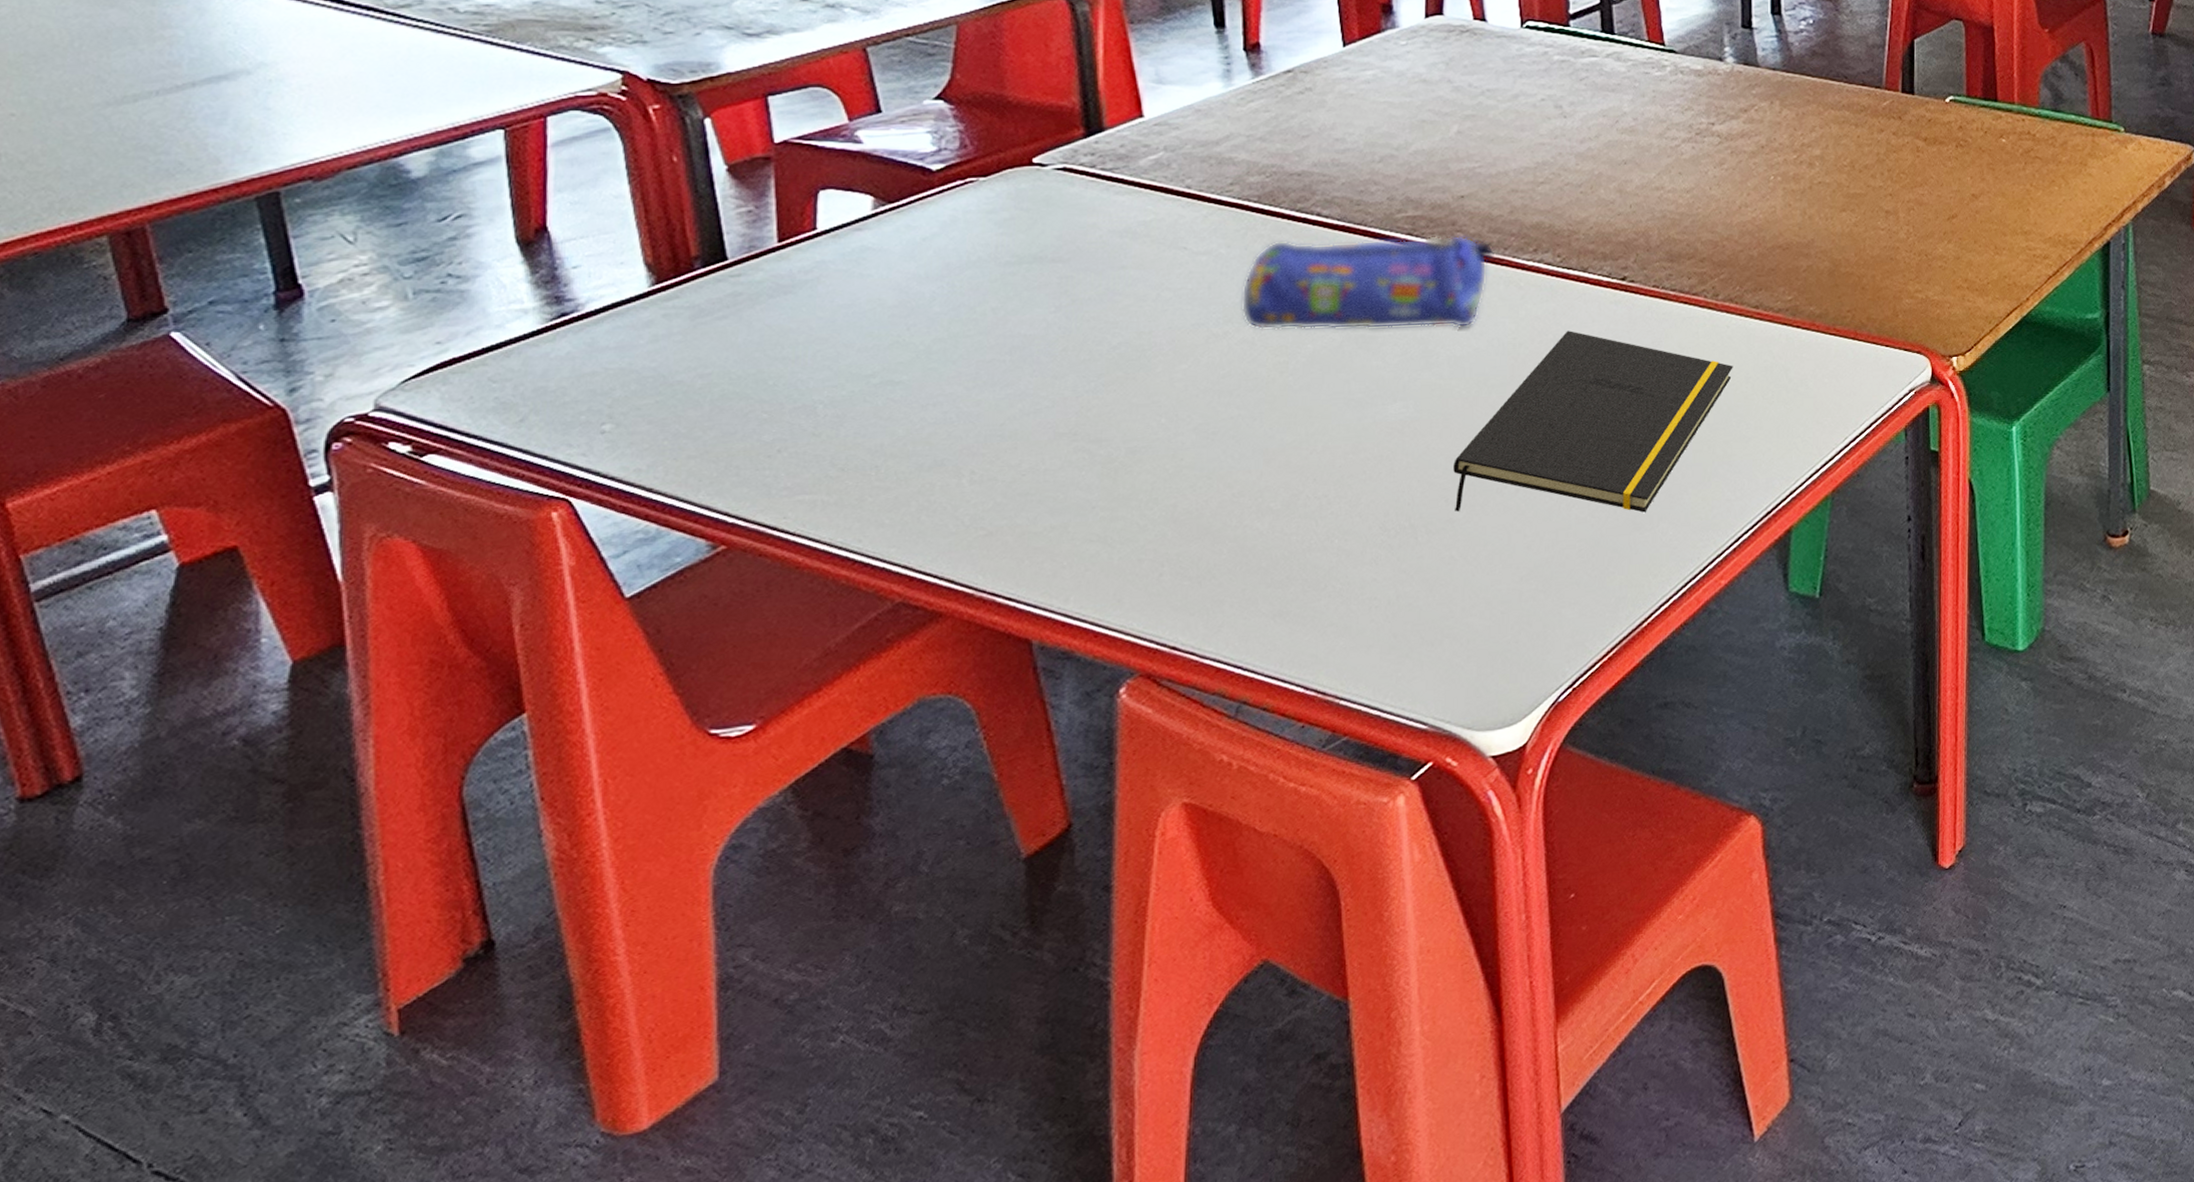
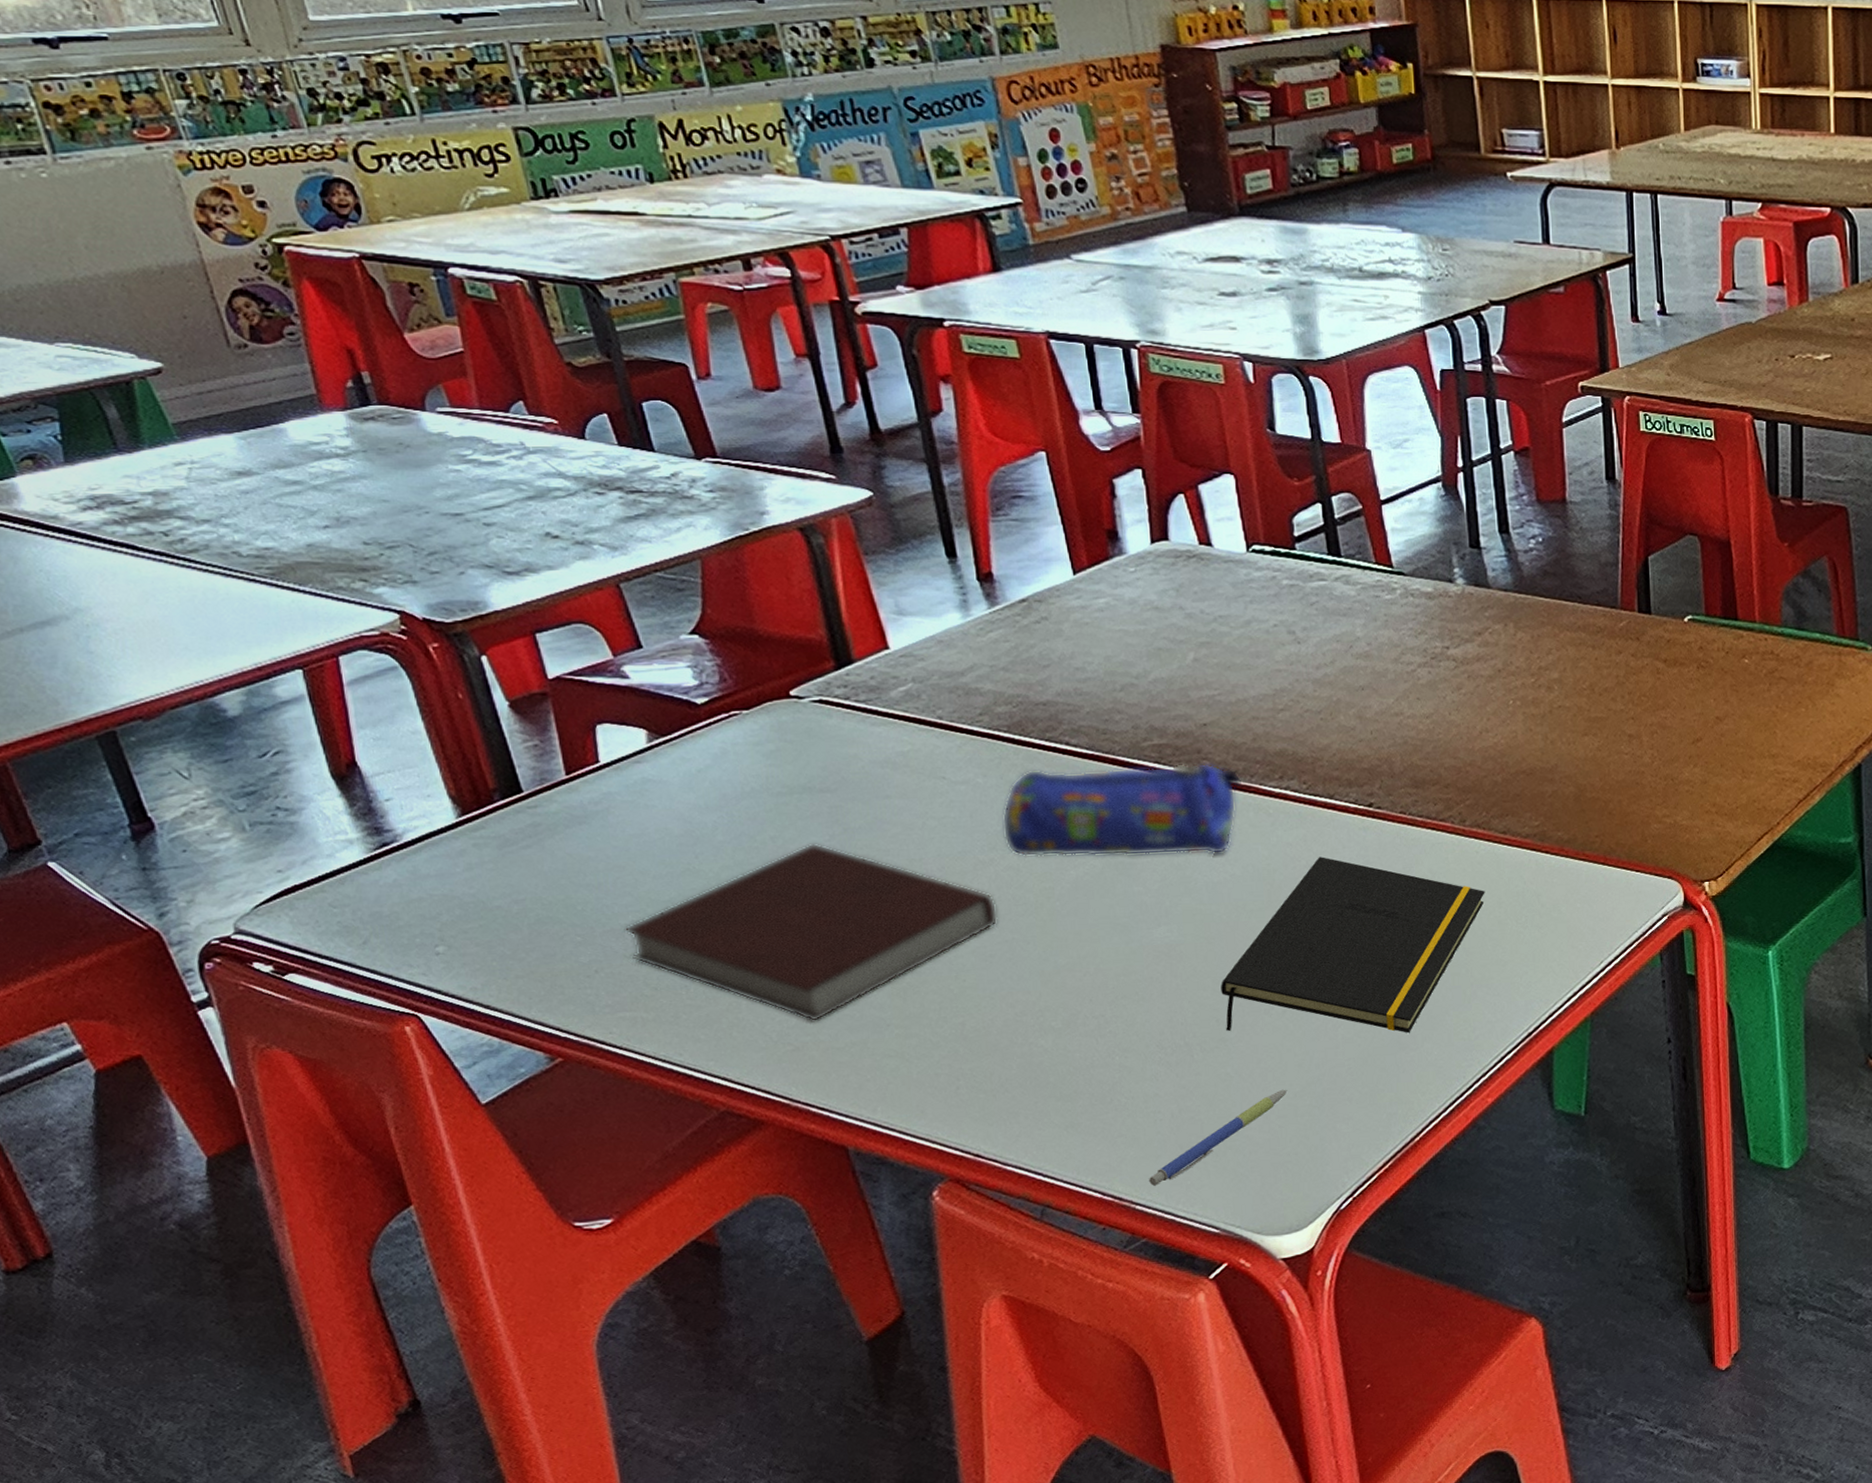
notebook: none [816,315,1226,505] -> present [624,843,998,1022]
pen: none [1357,572,1513,679] -> present [1149,1089,1288,1186]

